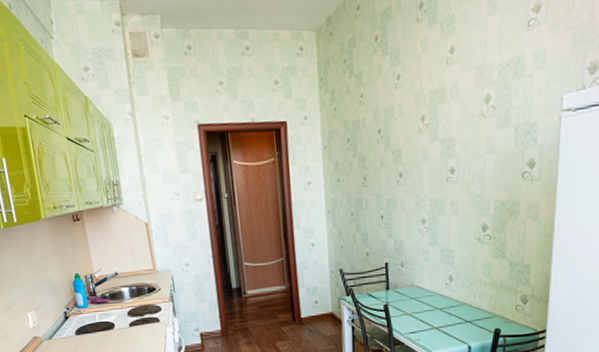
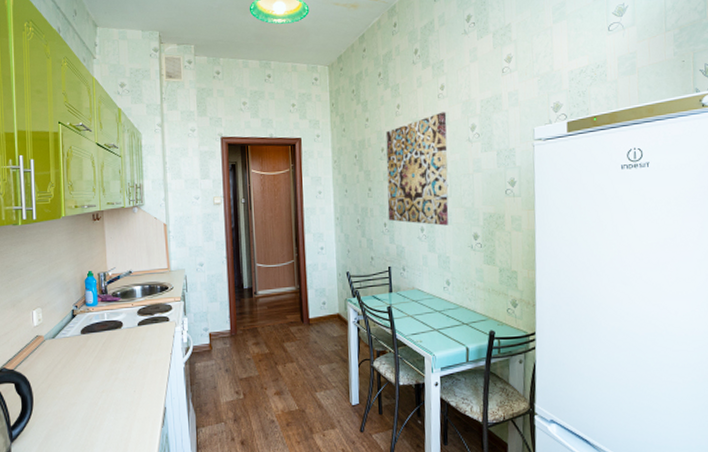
wall art: none [383,81,456,217] -> present [385,112,449,226]

